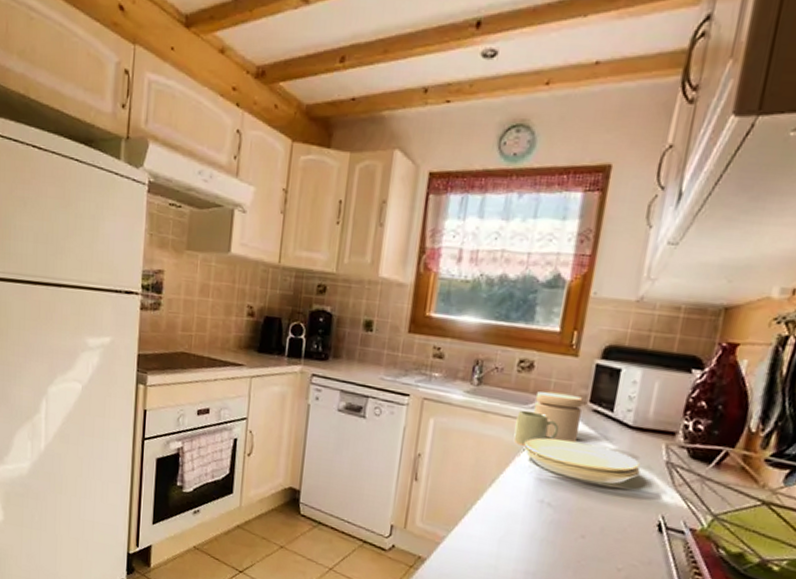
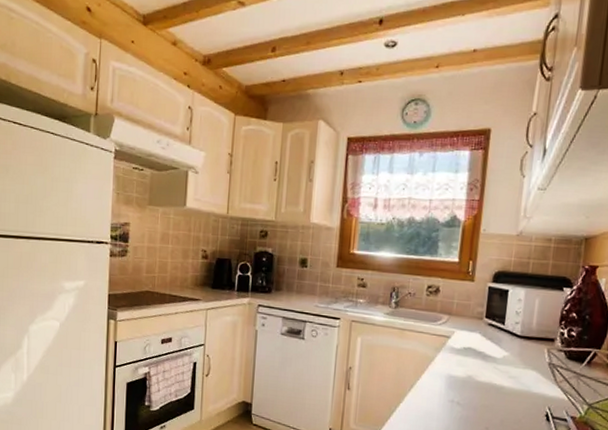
mug: present [513,410,560,447] -> none [426,327,463,357]
plate: present [524,437,640,484] -> none [435,348,529,384]
jar: present [534,391,583,442] -> none [442,310,480,351]

